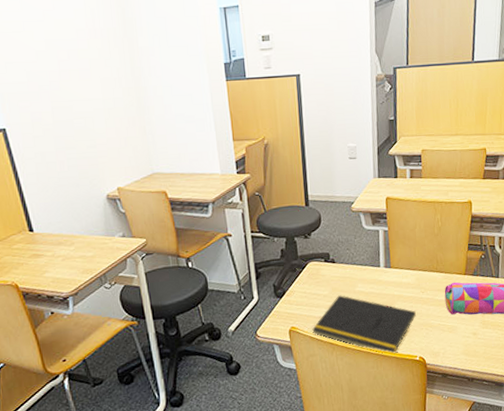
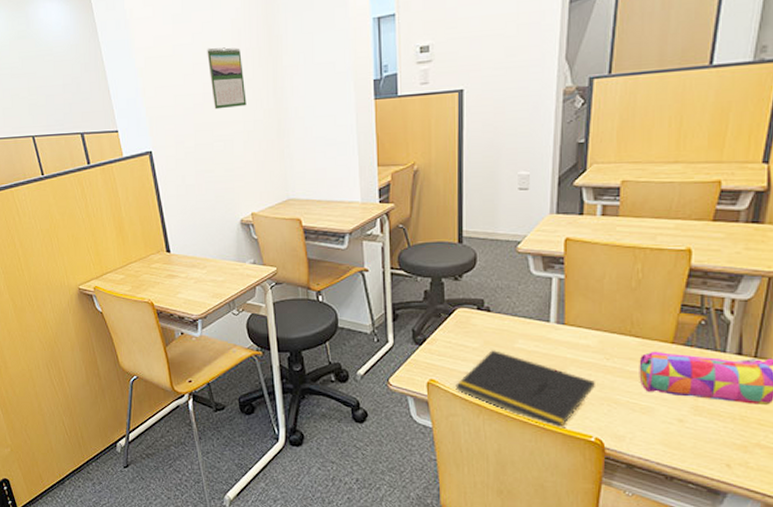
calendar: none [60,25,105,87] -> present [207,47,247,110]

